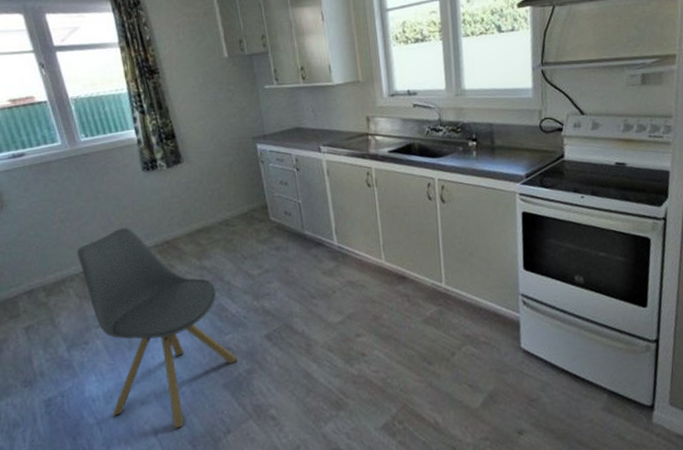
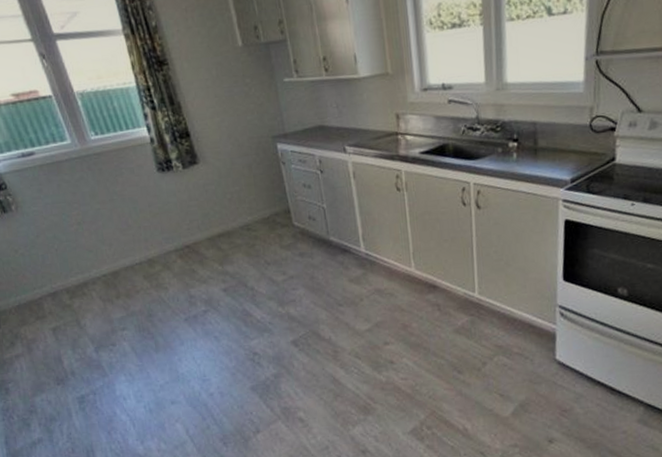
chair: present [78,227,238,429] -> none [97,231,265,427]

